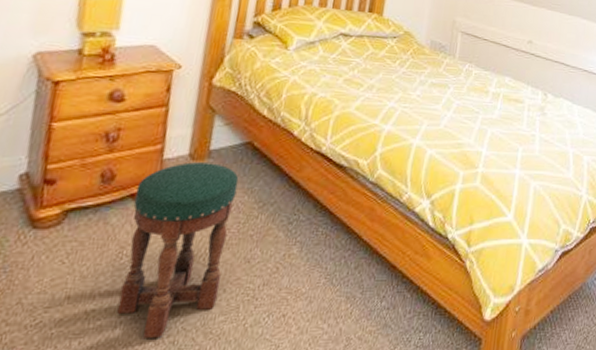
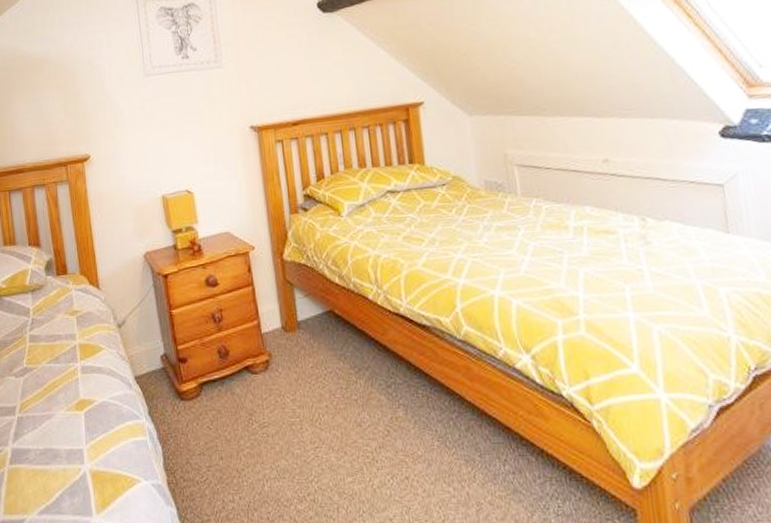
stool: present [117,162,239,338] -> none [248,333,342,495]

